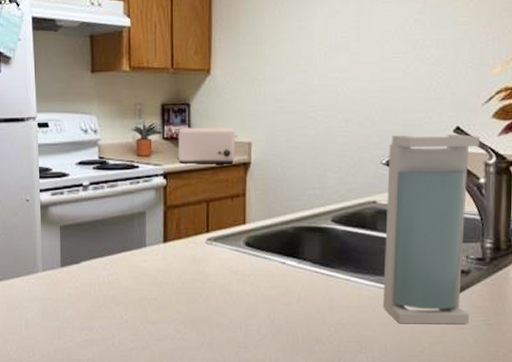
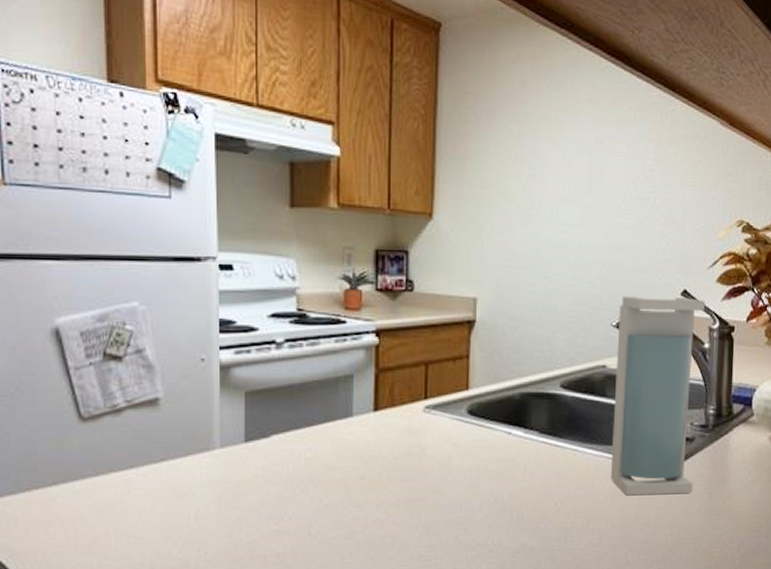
toaster: present [177,127,237,165] -> none [392,278,461,322]

